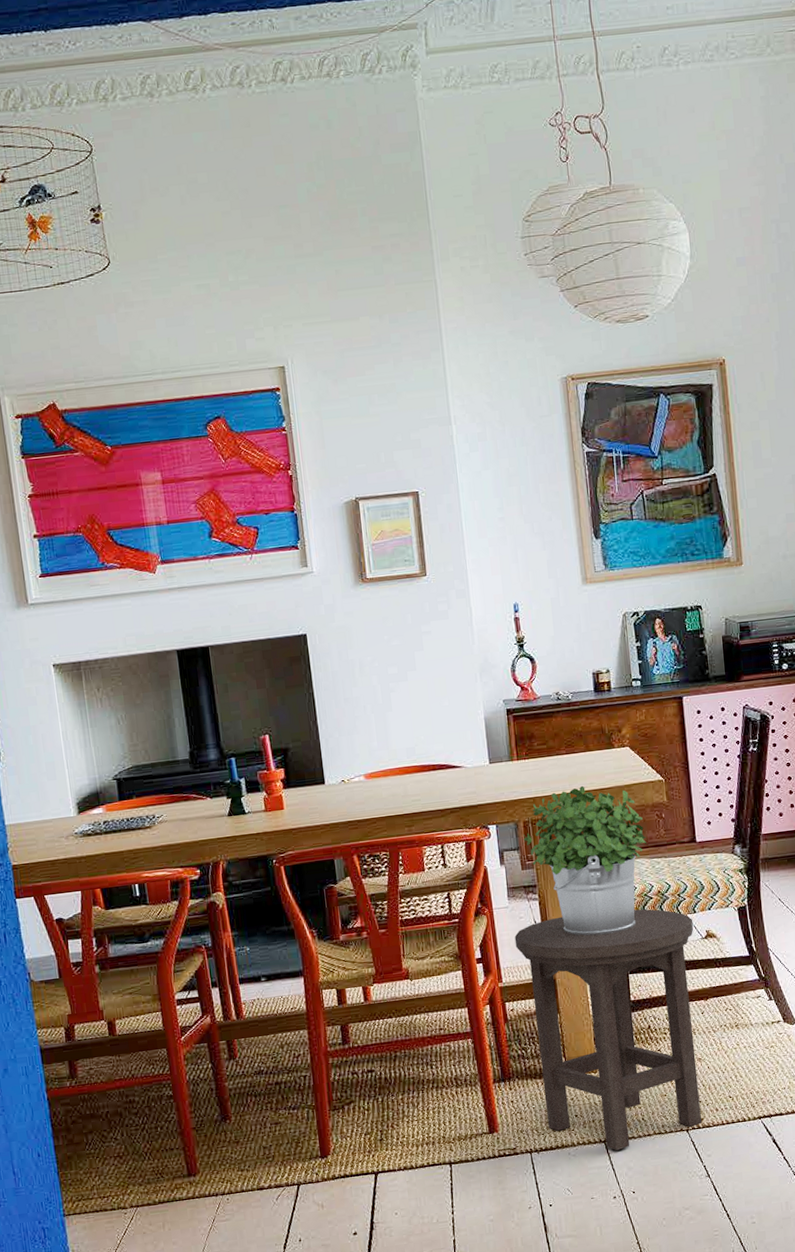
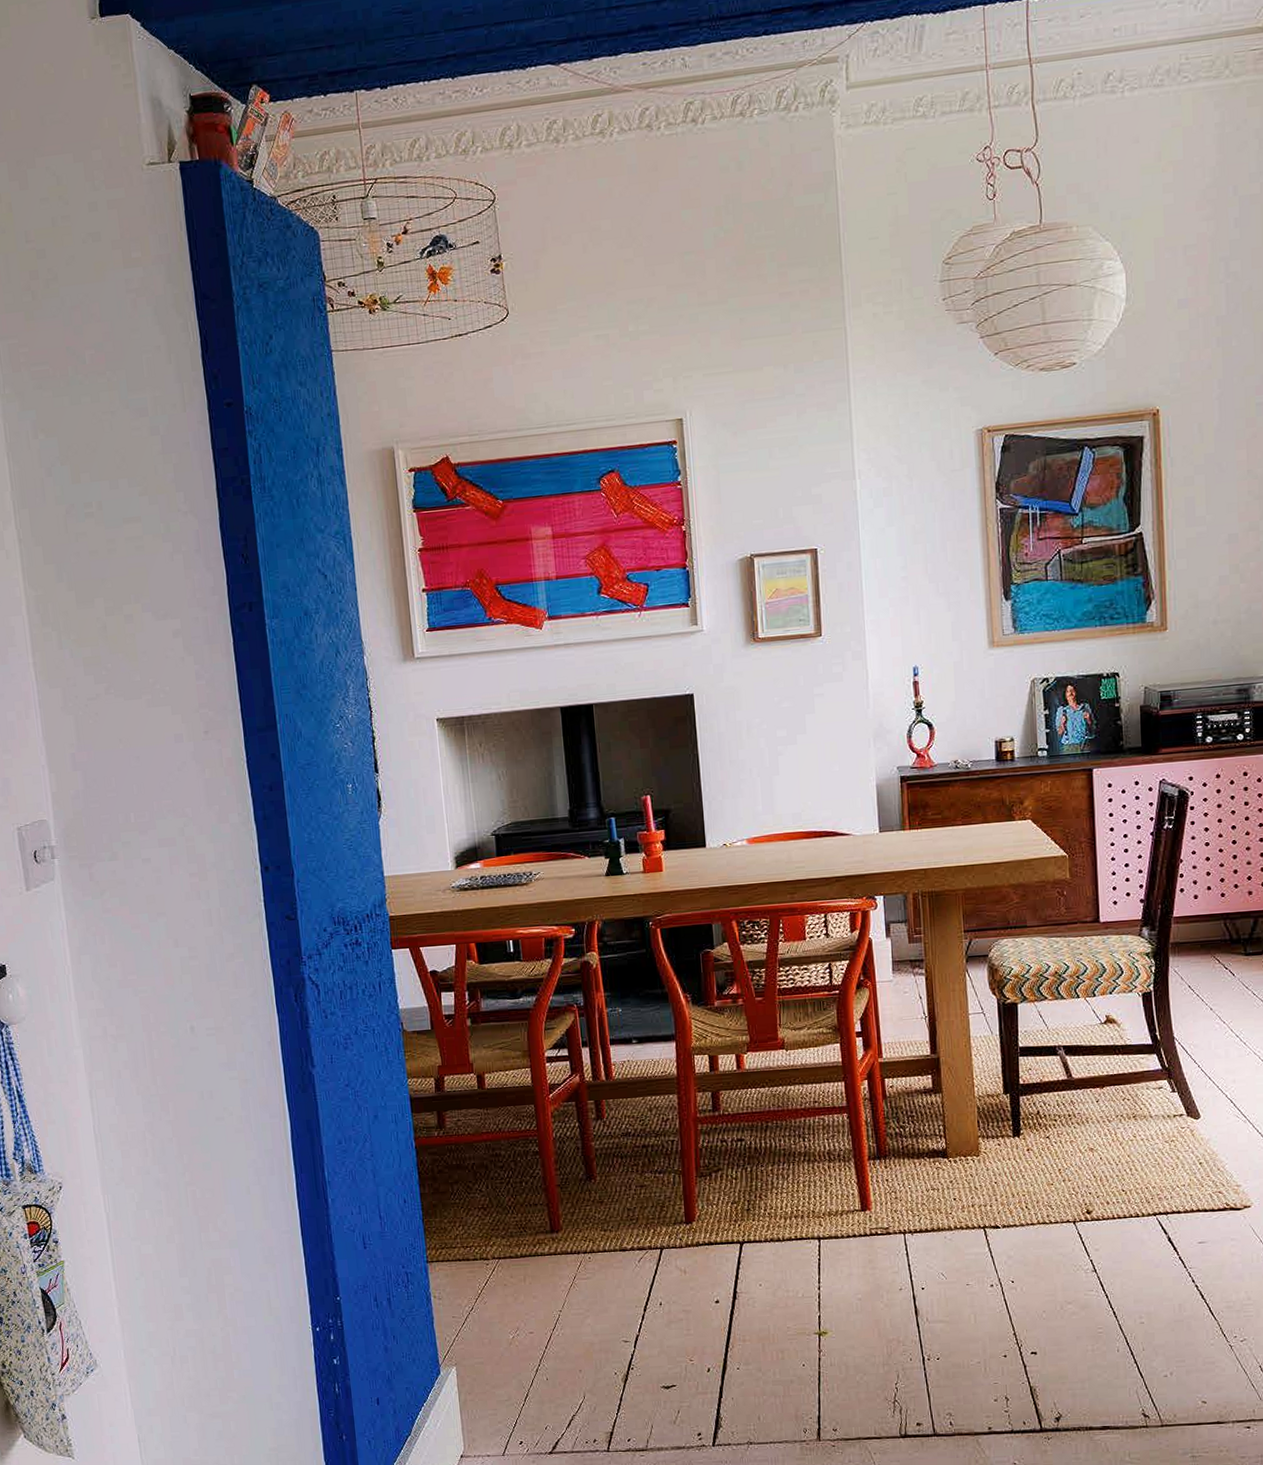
stool: present [514,909,702,1151] -> none [897,989,1093,1238]
potted plant: present [522,785,647,936] -> none [910,858,1046,1015]

